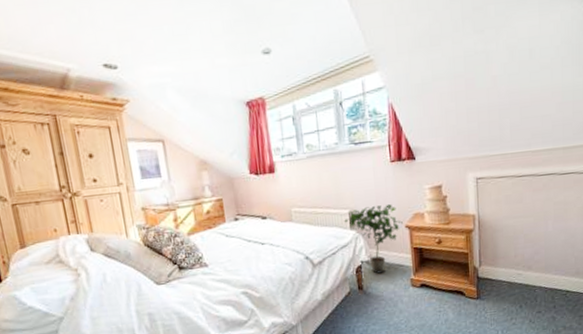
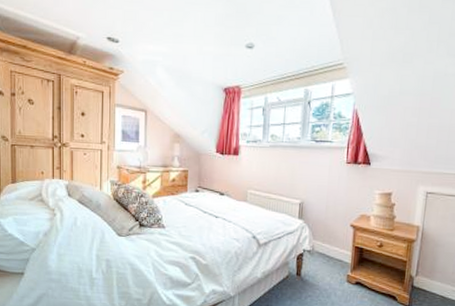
potted plant: present [344,204,403,274] -> none [294,201,349,264]

